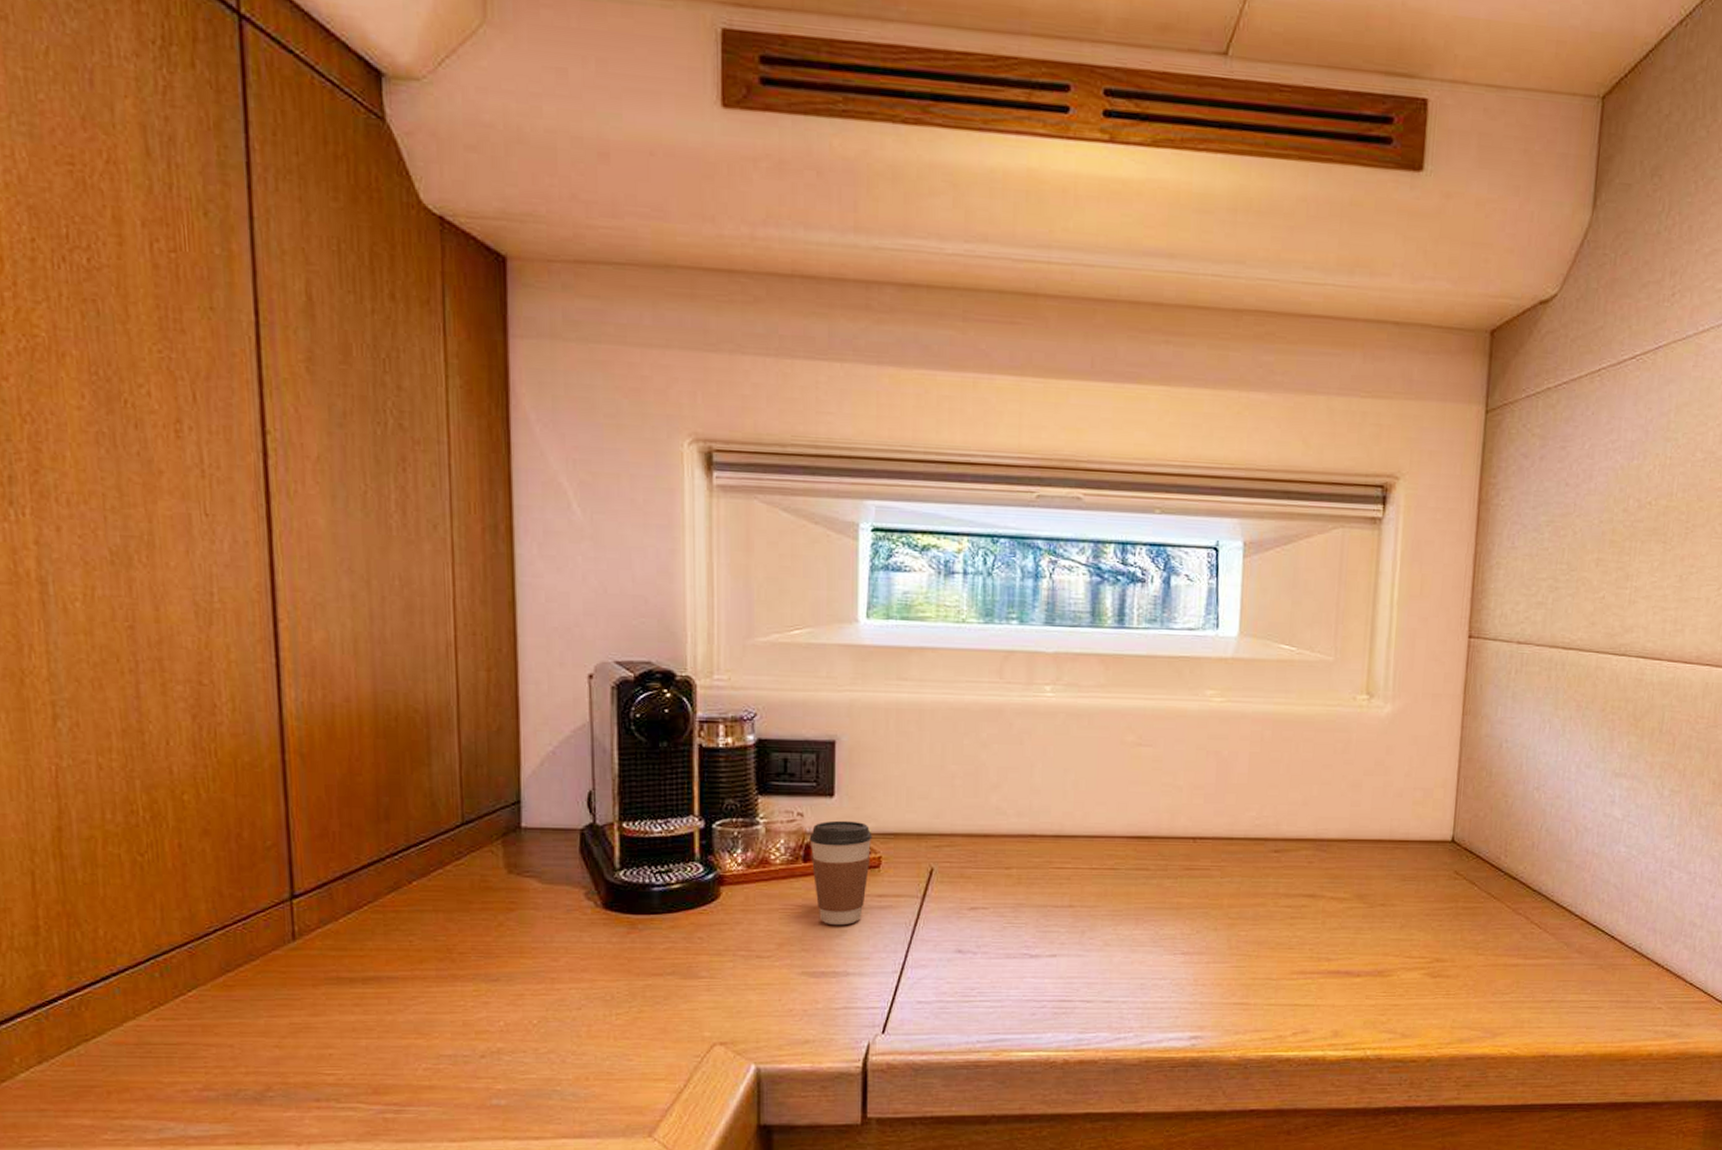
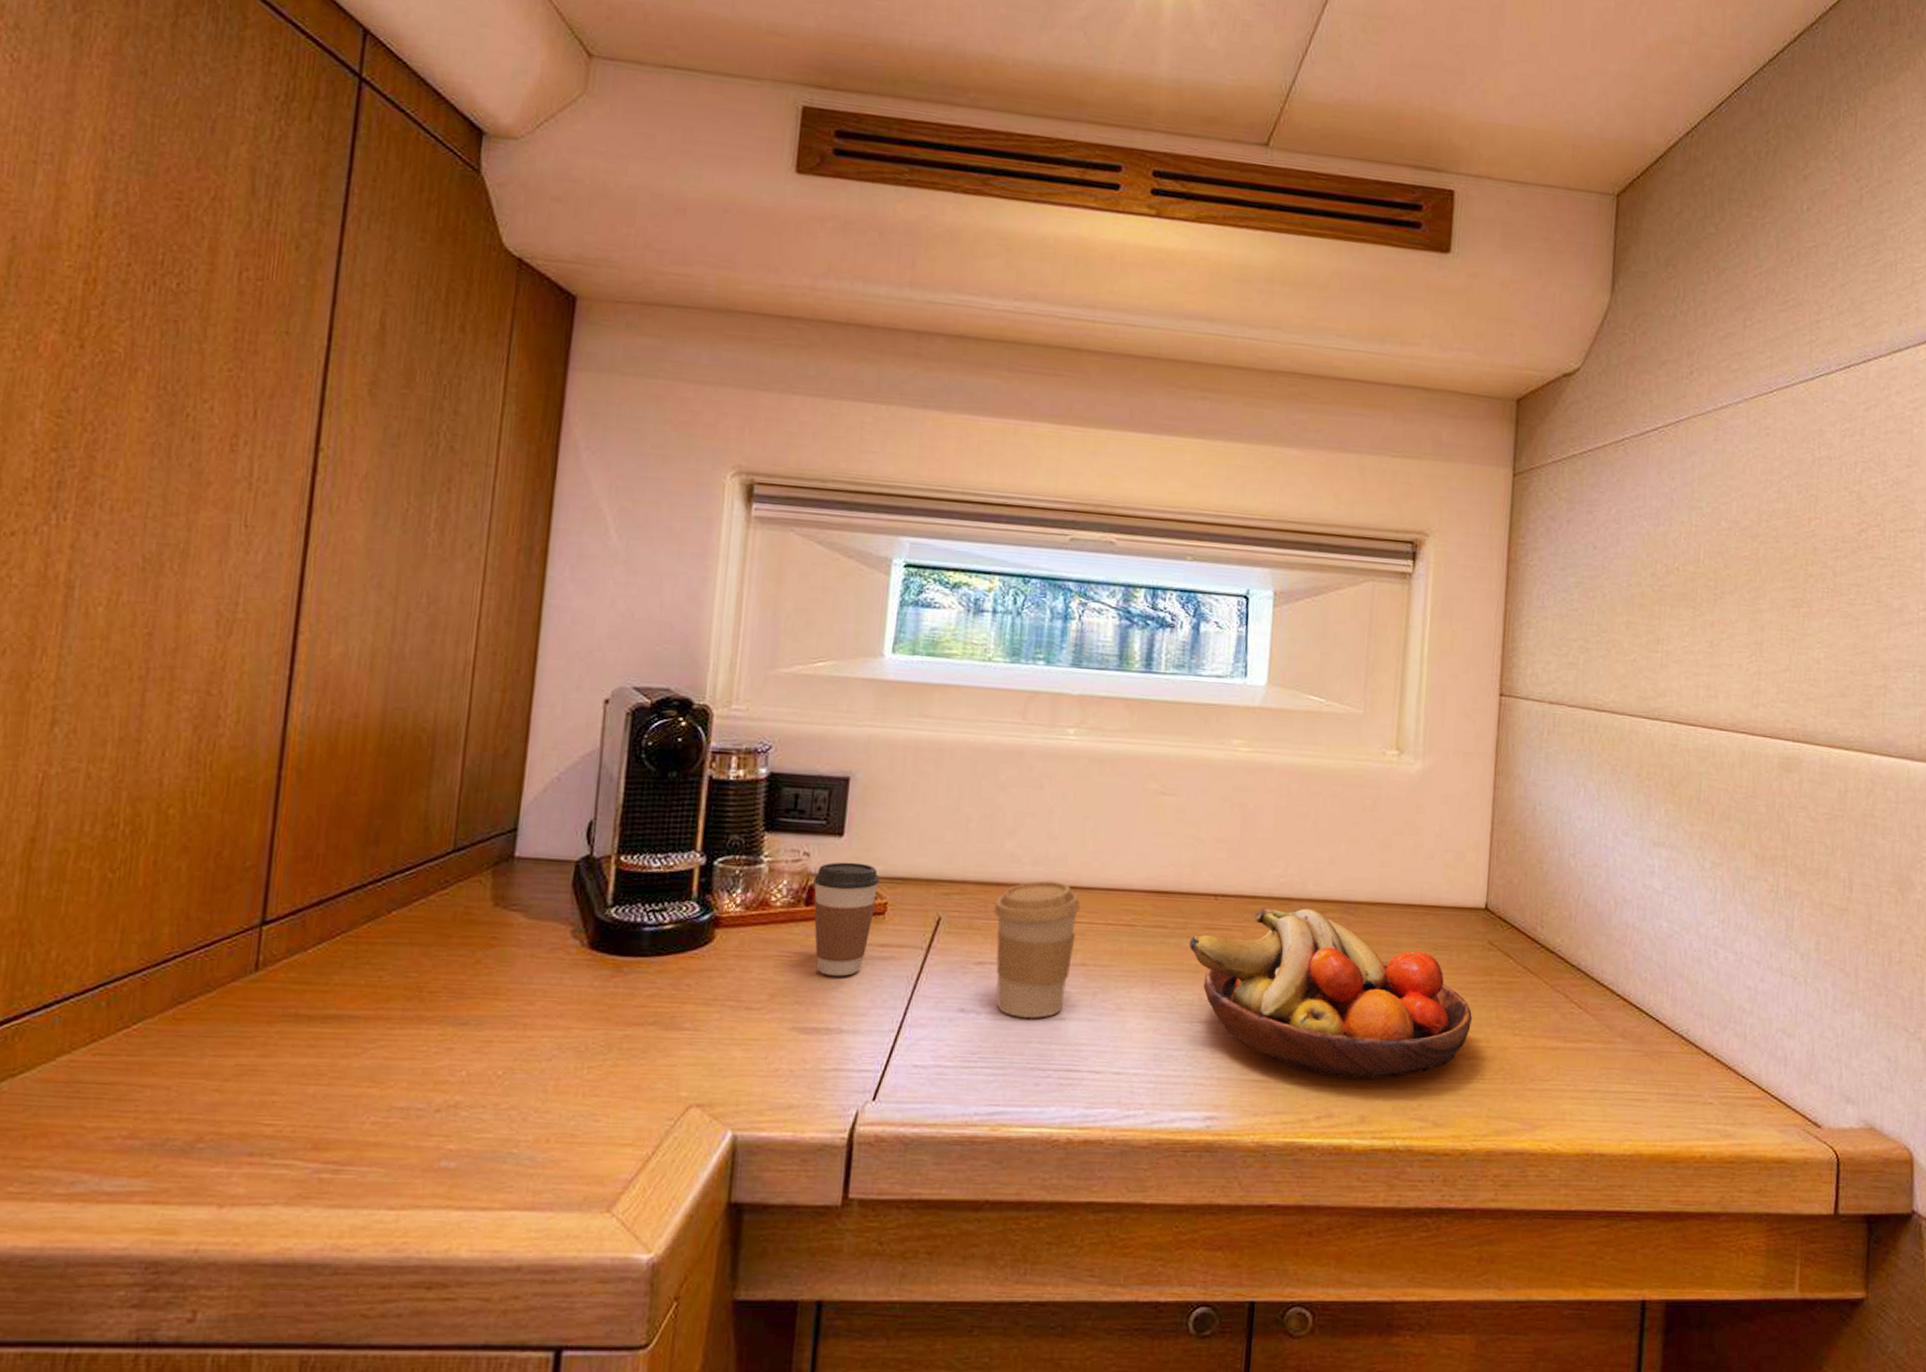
coffee cup: none [983,830,1066,957] -> present [993,879,1081,1019]
fruit bowl: none [1170,847,1439,999] -> present [1189,907,1473,1080]

